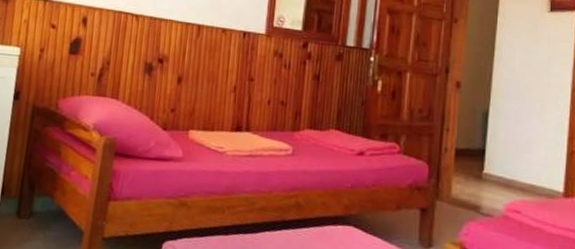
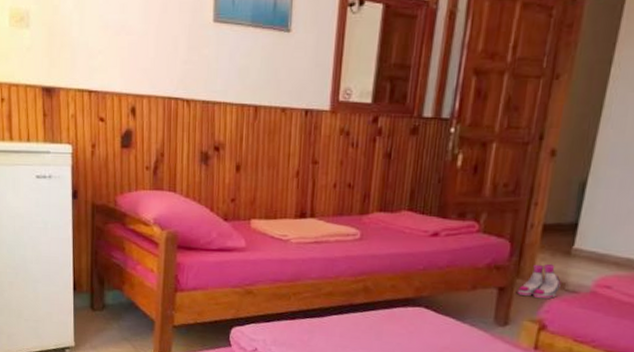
boots: none [437,186,476,222] -> present [516,263,561,299]

